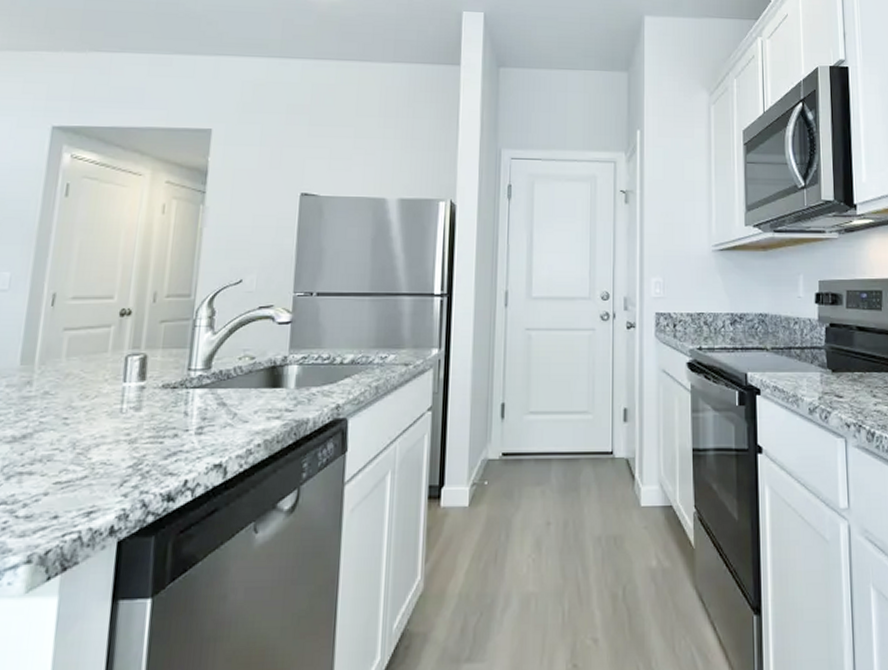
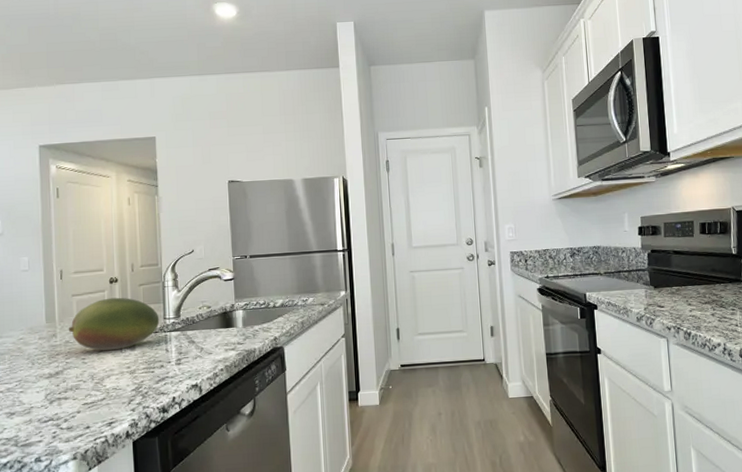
fruit: none [50,336,182,408] -> present [68,297,160,351]

